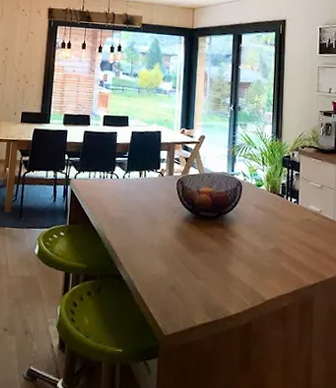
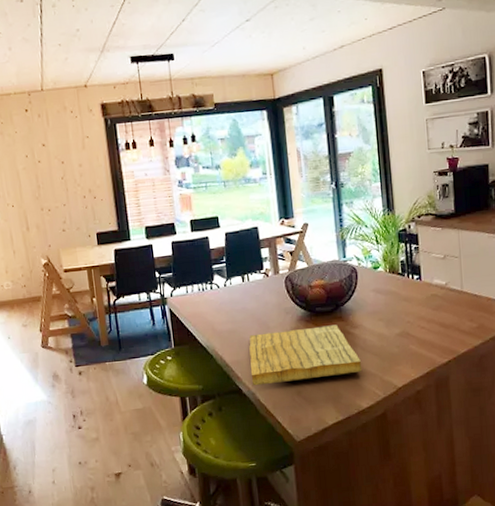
cutting board: none [132,225,234,279] -> present [249,324,362,386]

